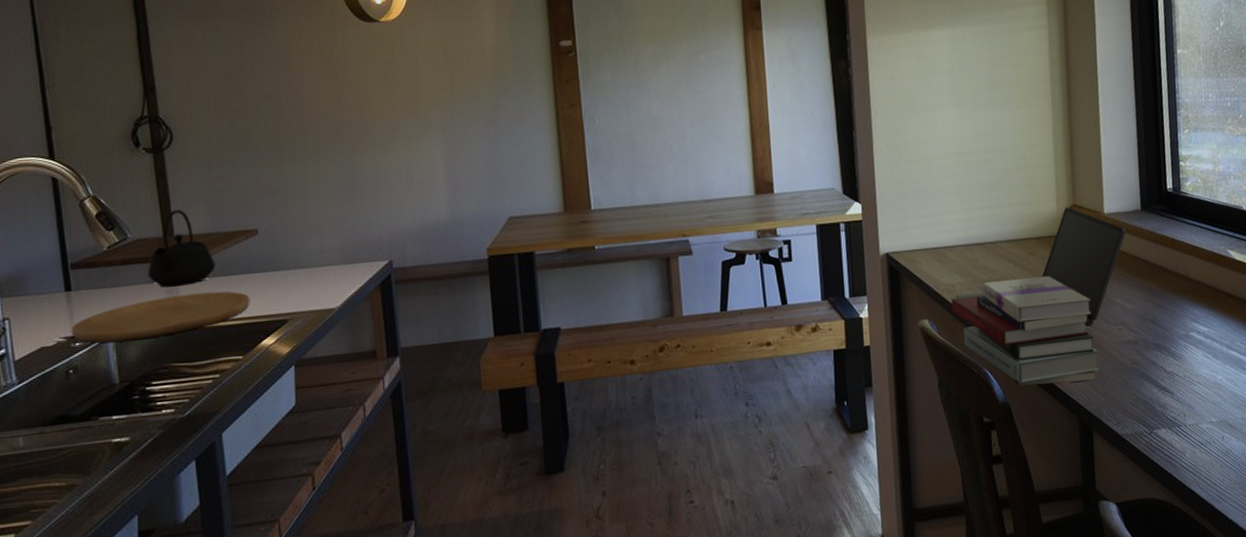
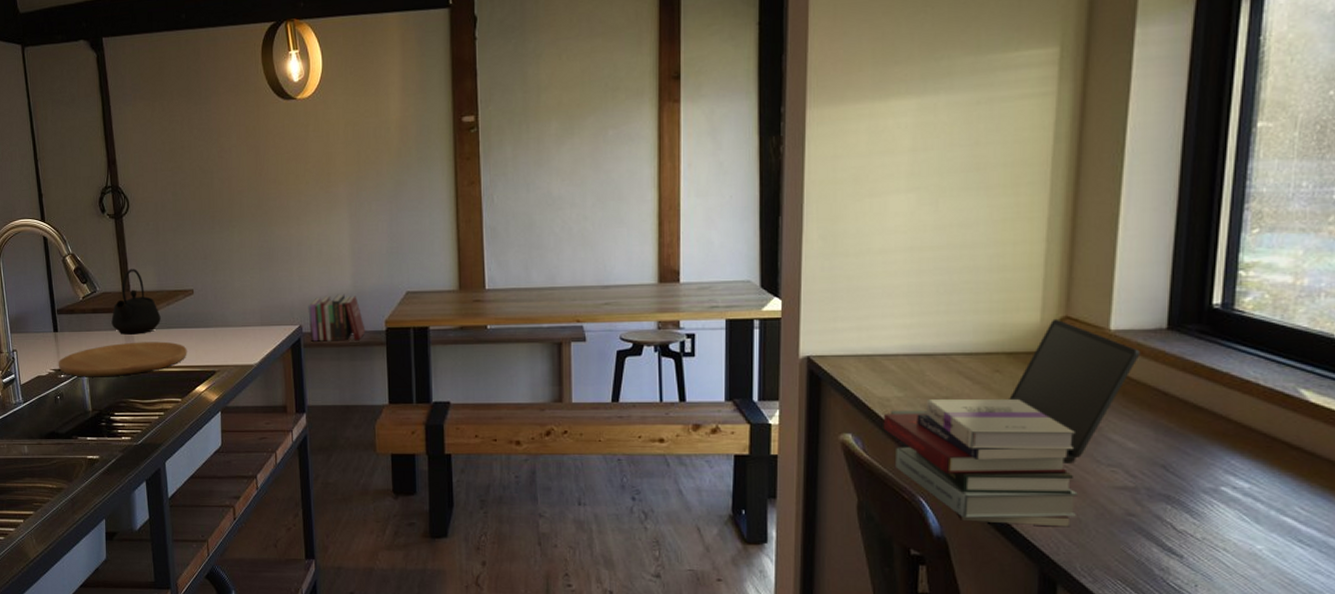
books: none [398,223,466,277] -> present [308,294,366,342]

